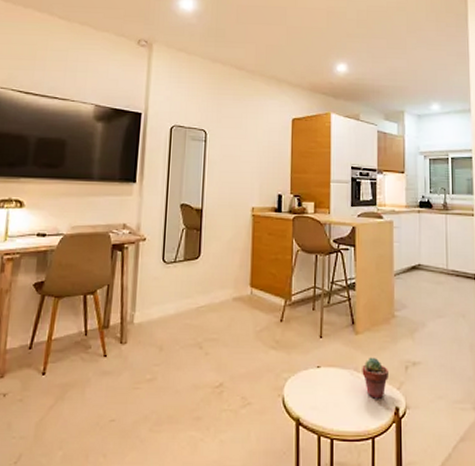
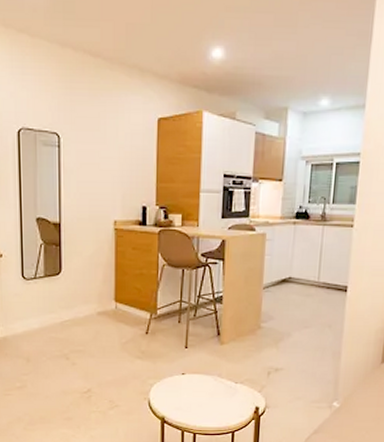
potted succulent: present [362,357,388,399] -> none [225,364,251,400]

